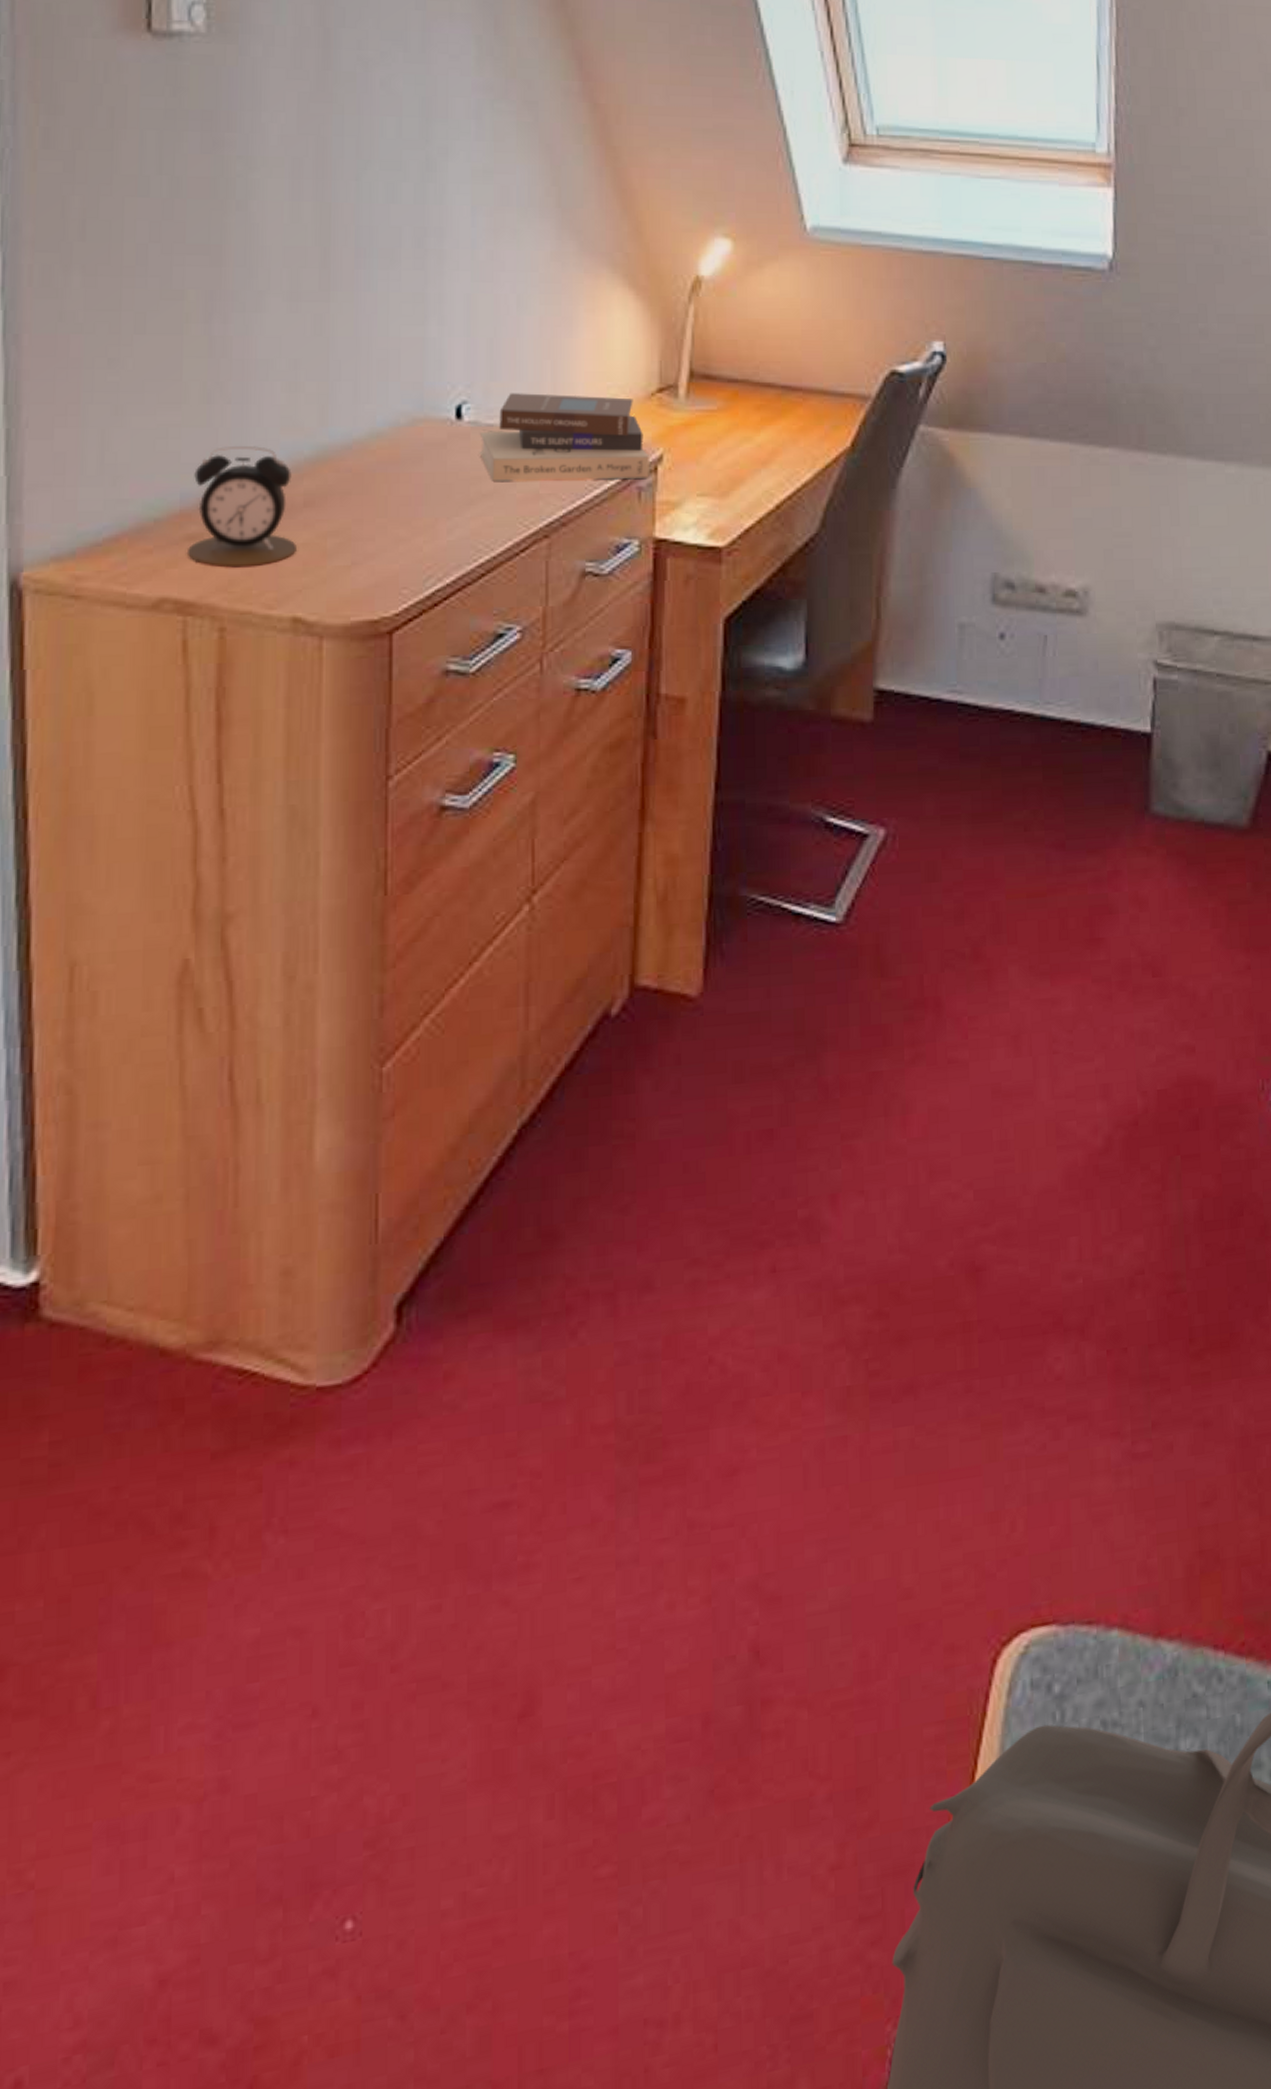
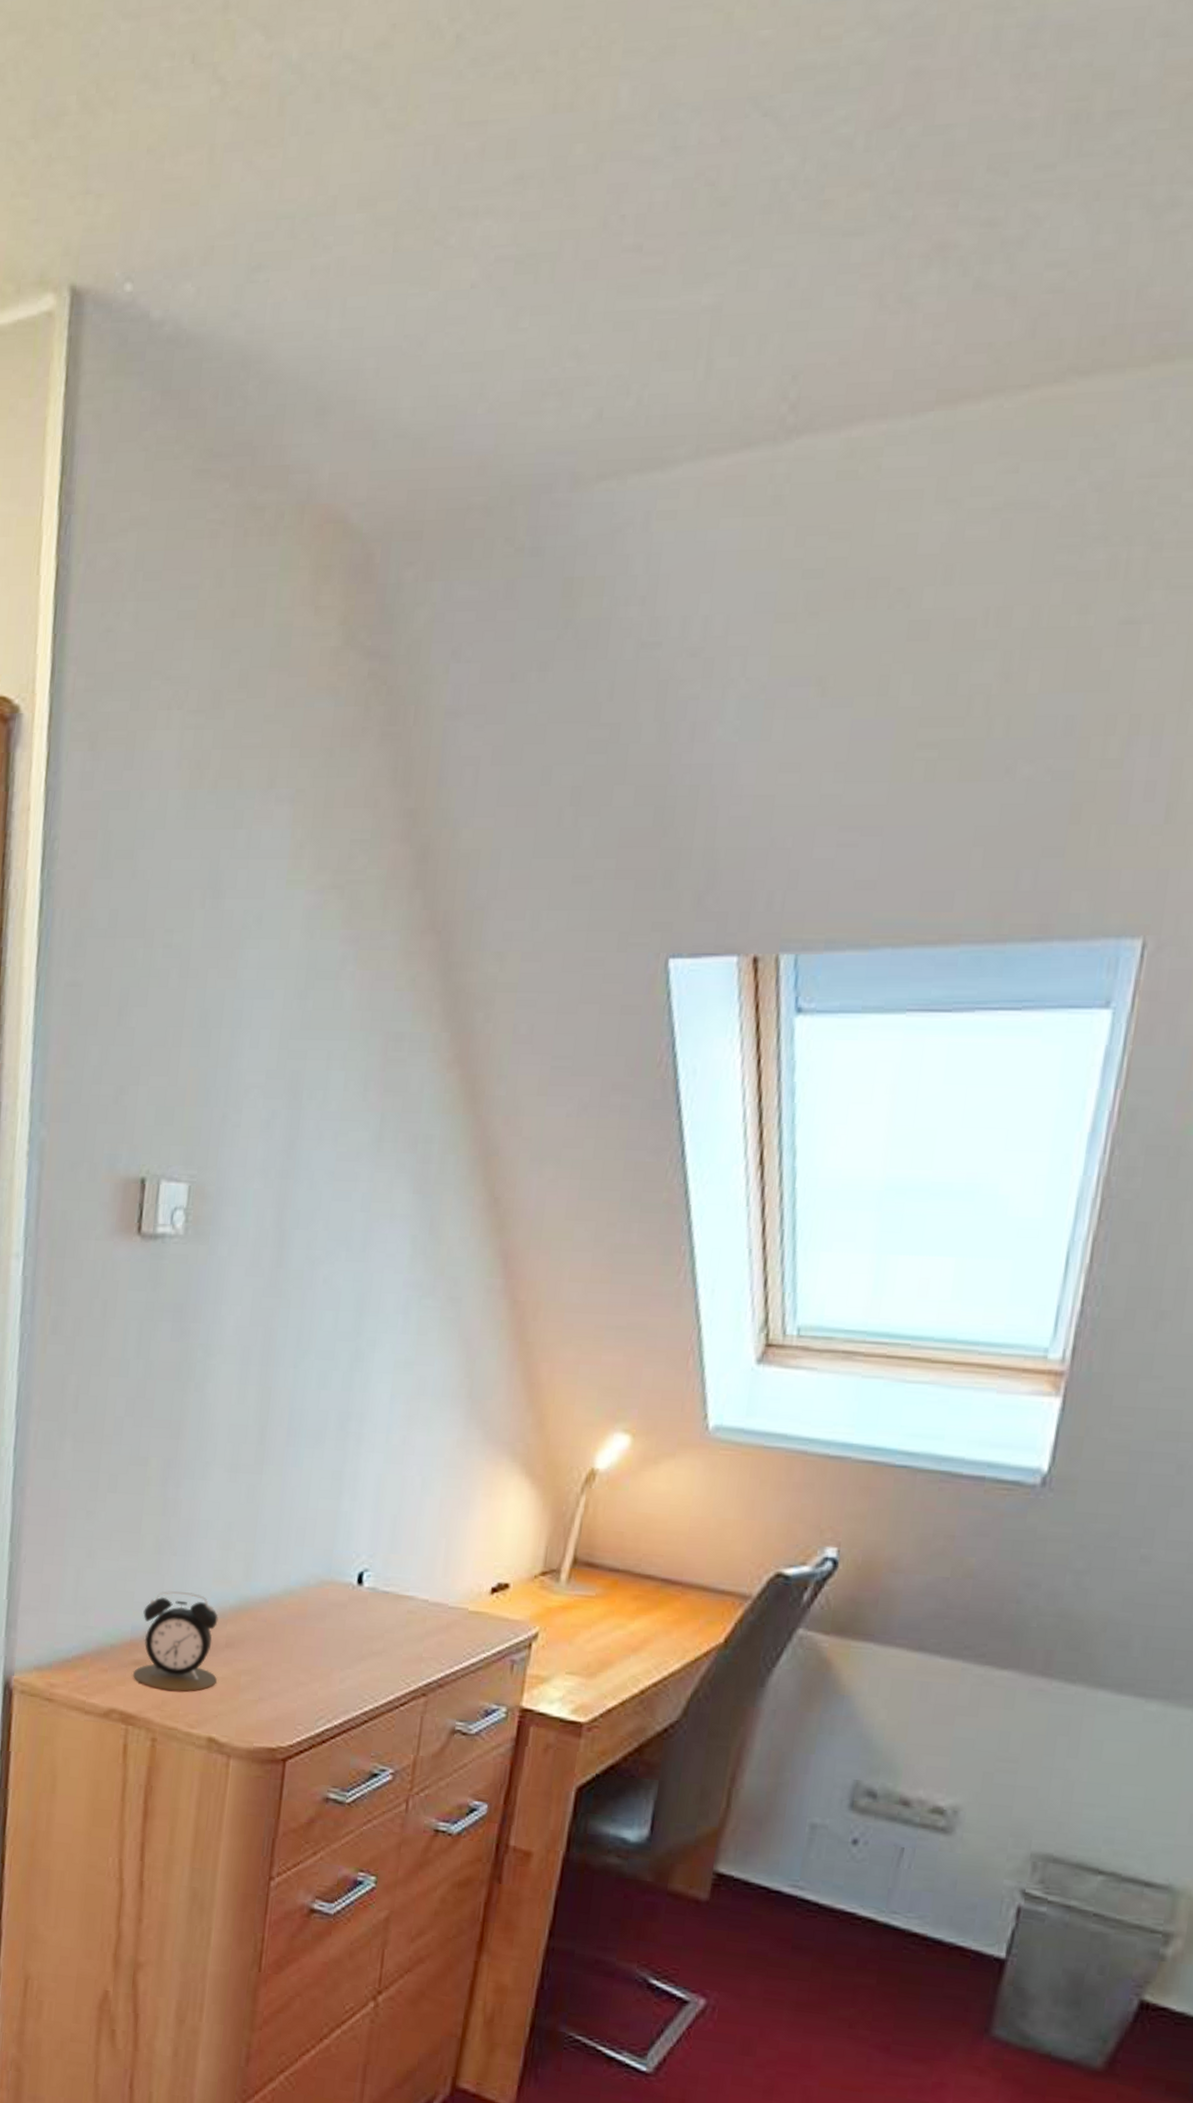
books: present [479,393,651,481] -> none [374,1565,527,1653]

